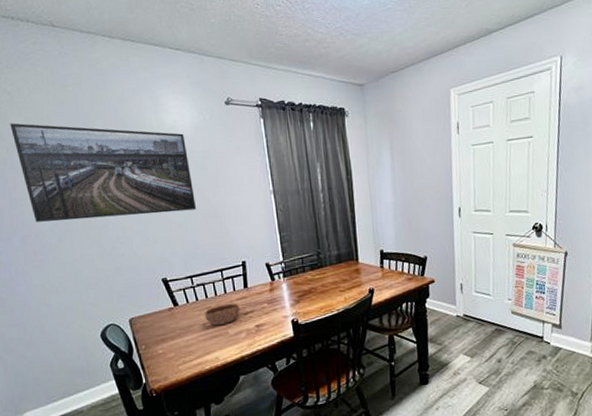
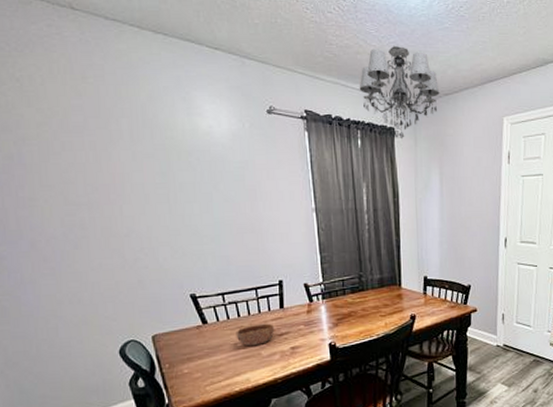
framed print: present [10,123,196,222] -> none [18,113,231,227]
chandelier: none [309,29,387,119] -> present [359,45,440,140]

